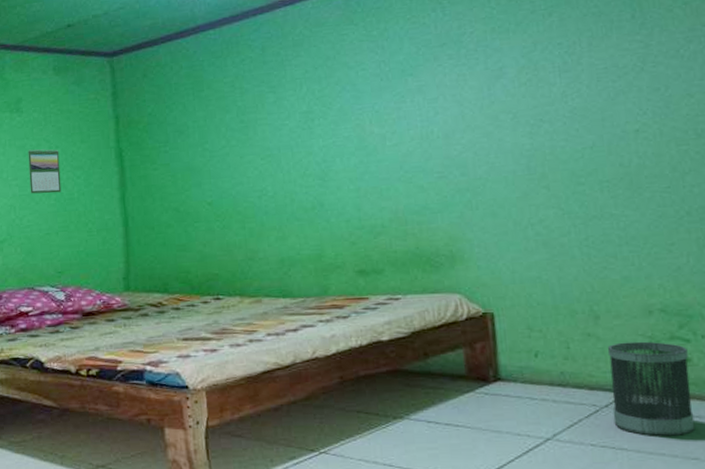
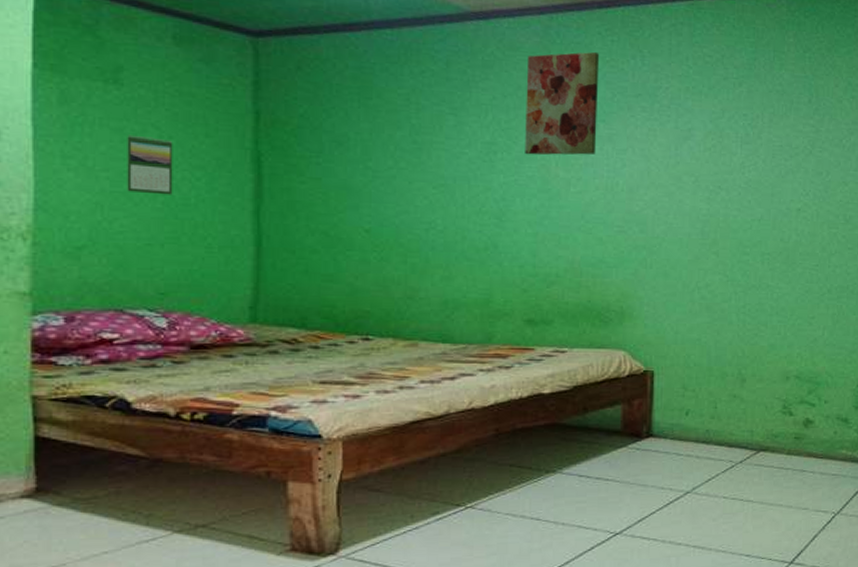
wall art: none [333,12,407,118] -> present [525,51,600,156]
wastebasket: present [607,341,696,436] -> none [745,404,812,489]

